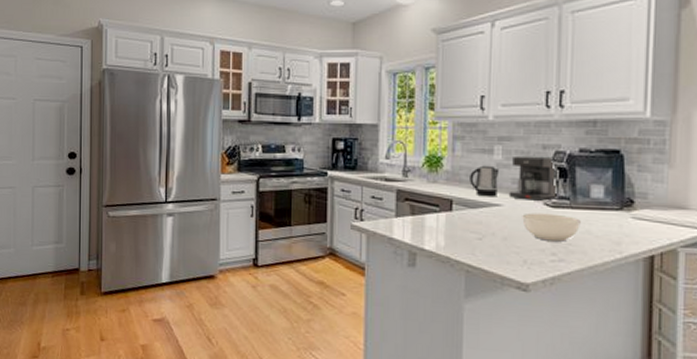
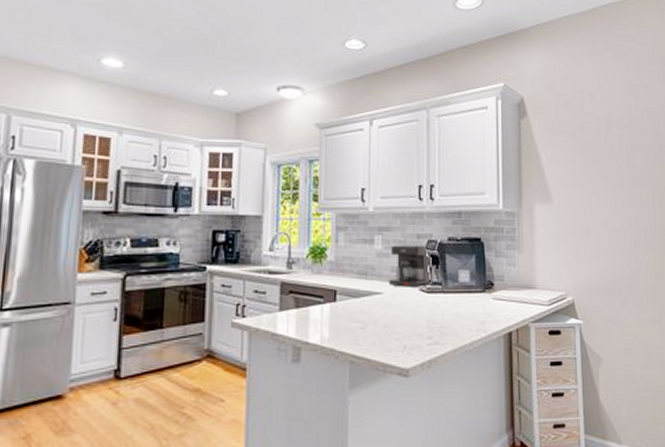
kettle: present [470,165,500,197] -> none [352,255,380,286]
bowl: present [522,212,581,242] -> none [401,299,451,325]

